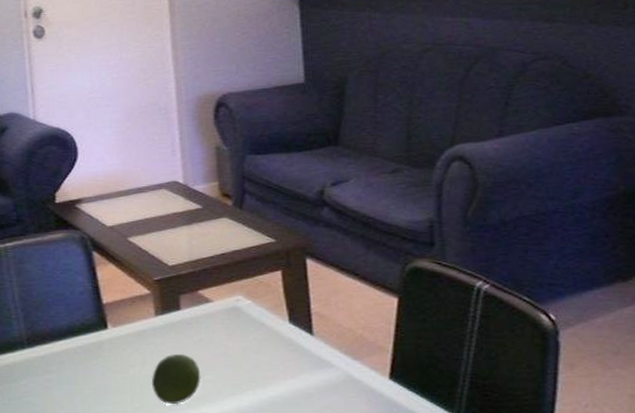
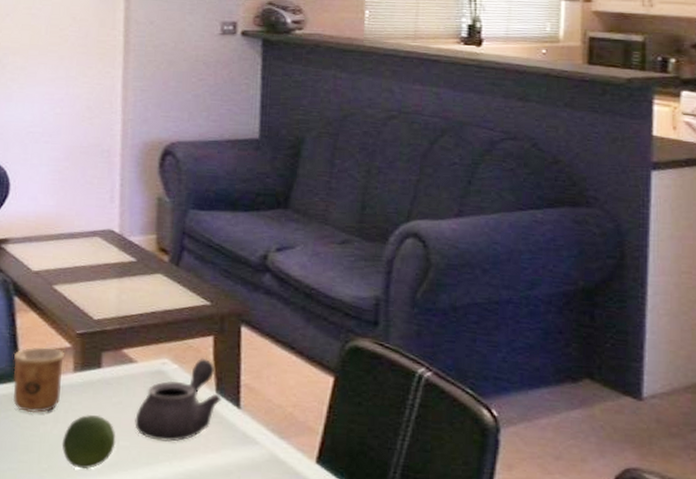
cup: none [98,296,146,358] -> present [12,347,65,413]
teapot: none [216,291,295,372] -> present [134,357,222,442]

